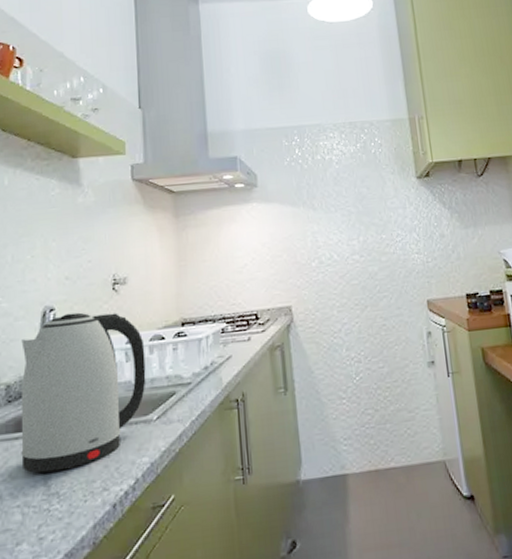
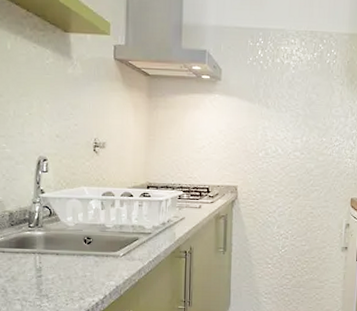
kettle: present [21,312,146,474] -> none [21,165,117,281]

